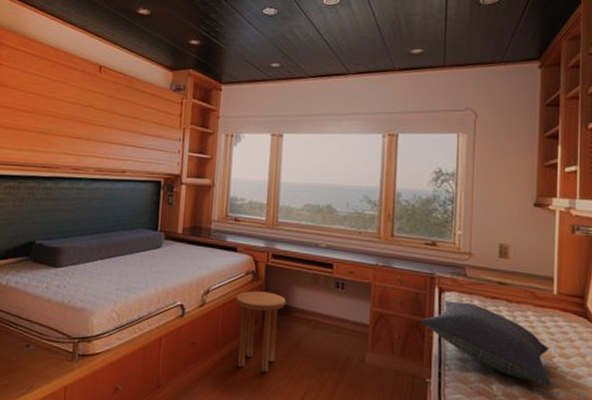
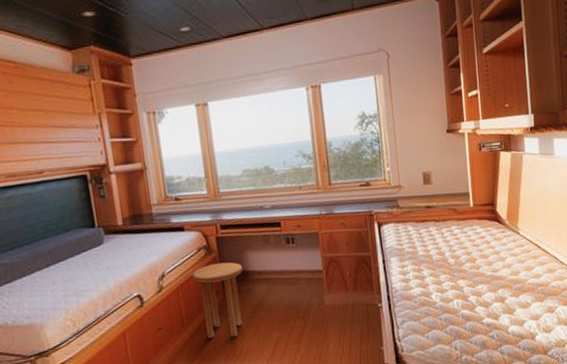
pillow: present [421,301,551,387] -> none [366,230,476,285]

